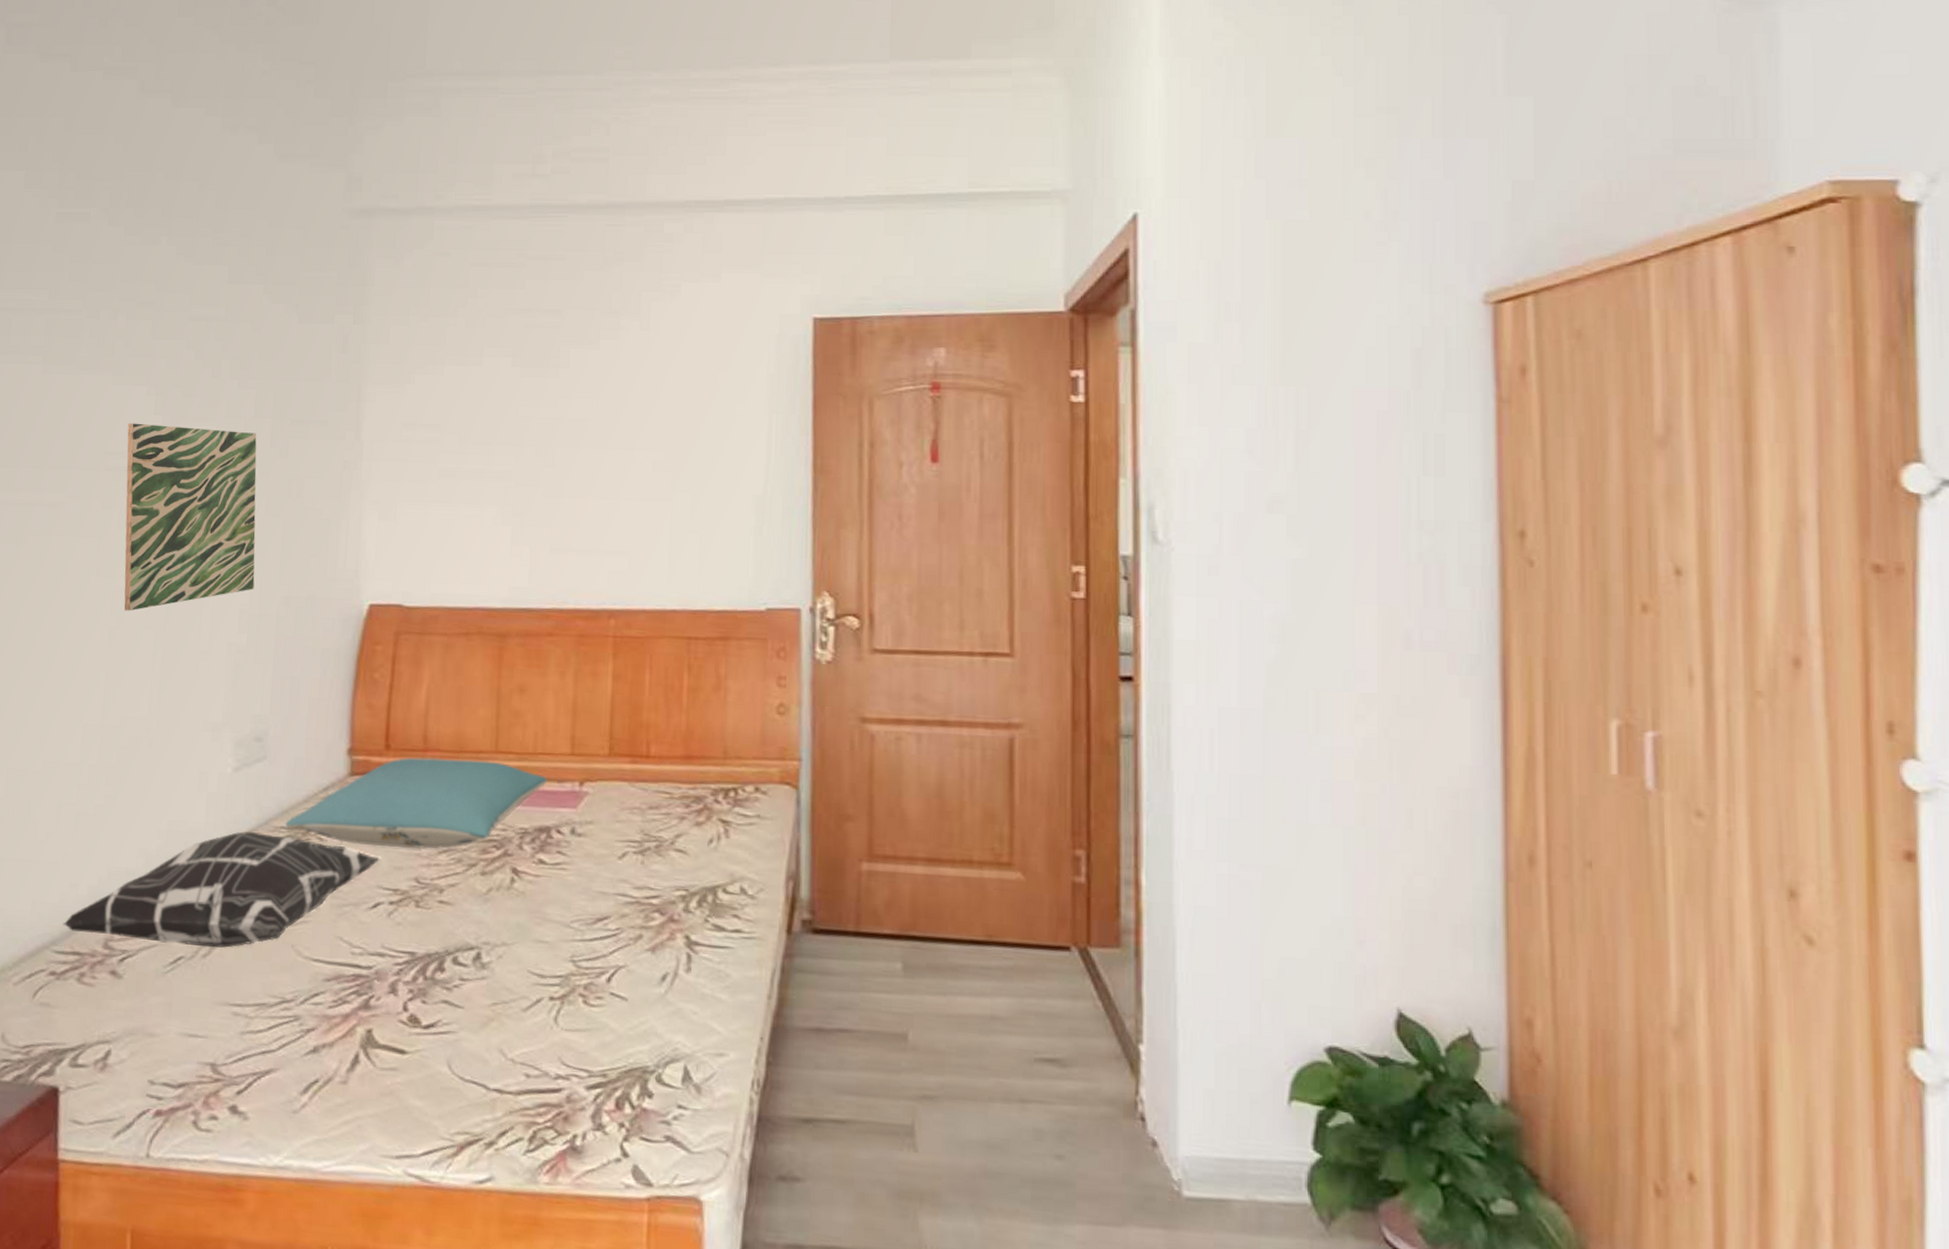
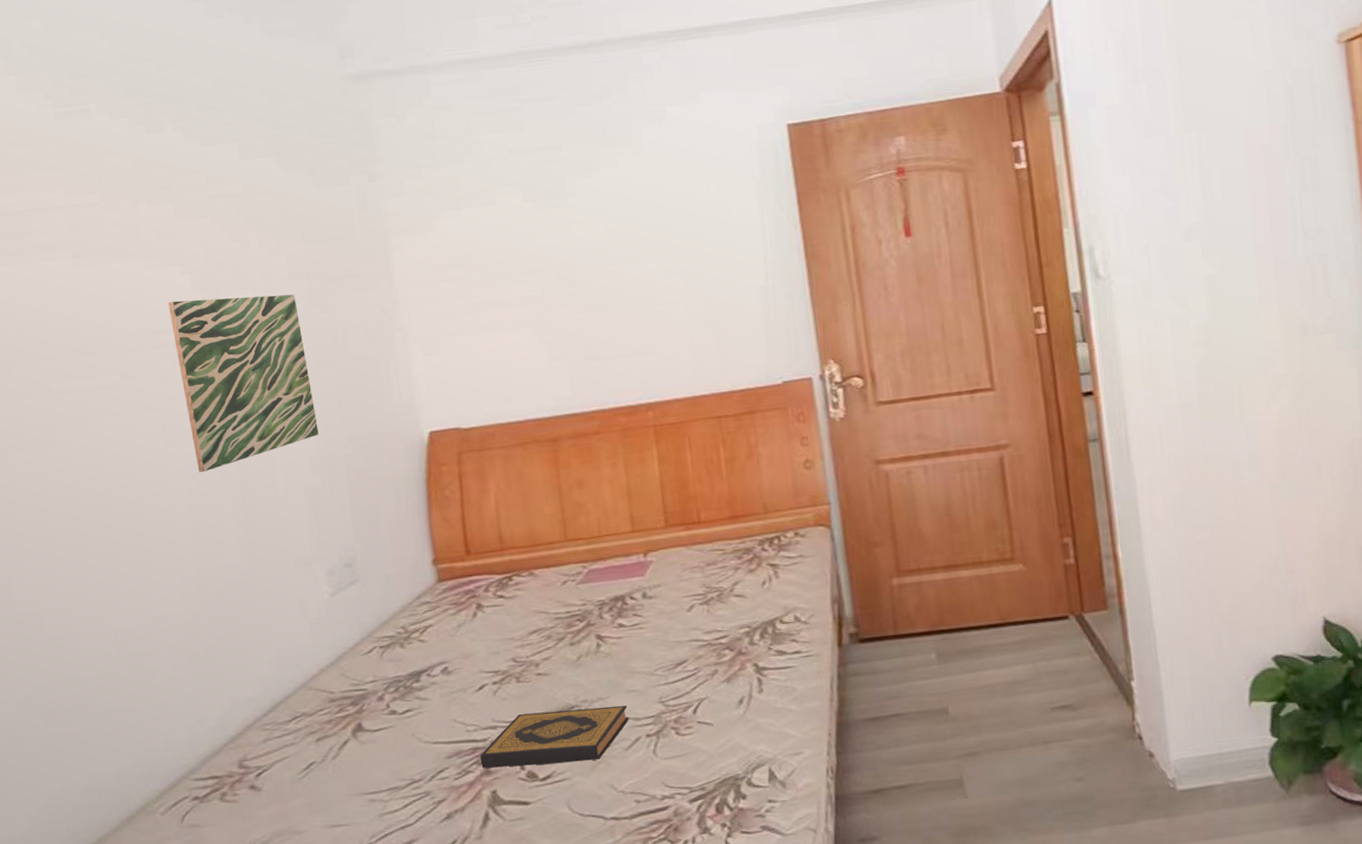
decorative pillow: present [62,831,380,948] -> none [195,643,478,759]
pillow: present [285,757,547,850] -> none [387,548,615,641]
hardback book: none [360,945,533,1016] -> present [480,705,629,768]

